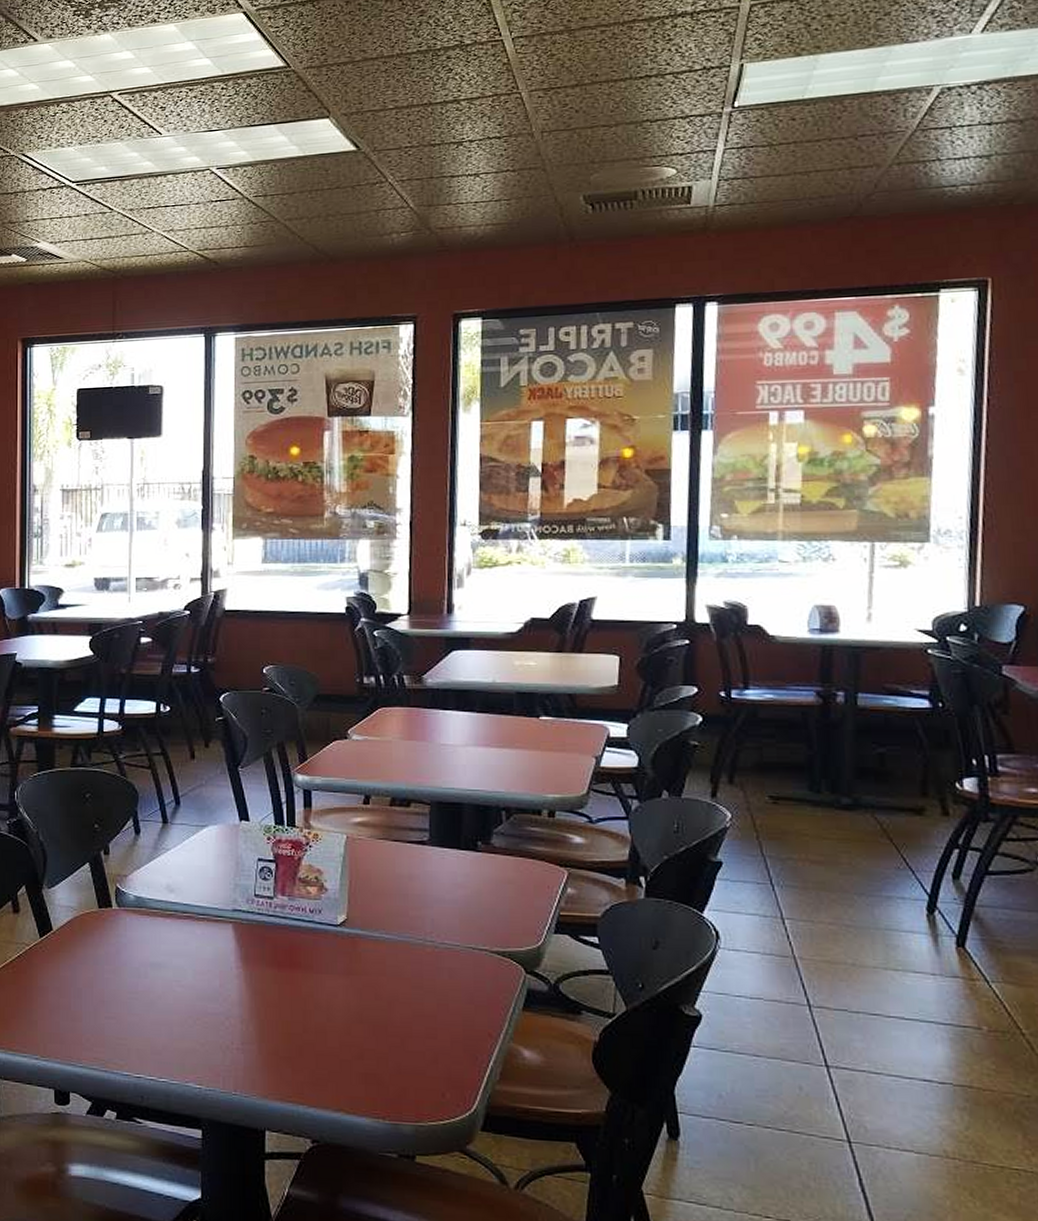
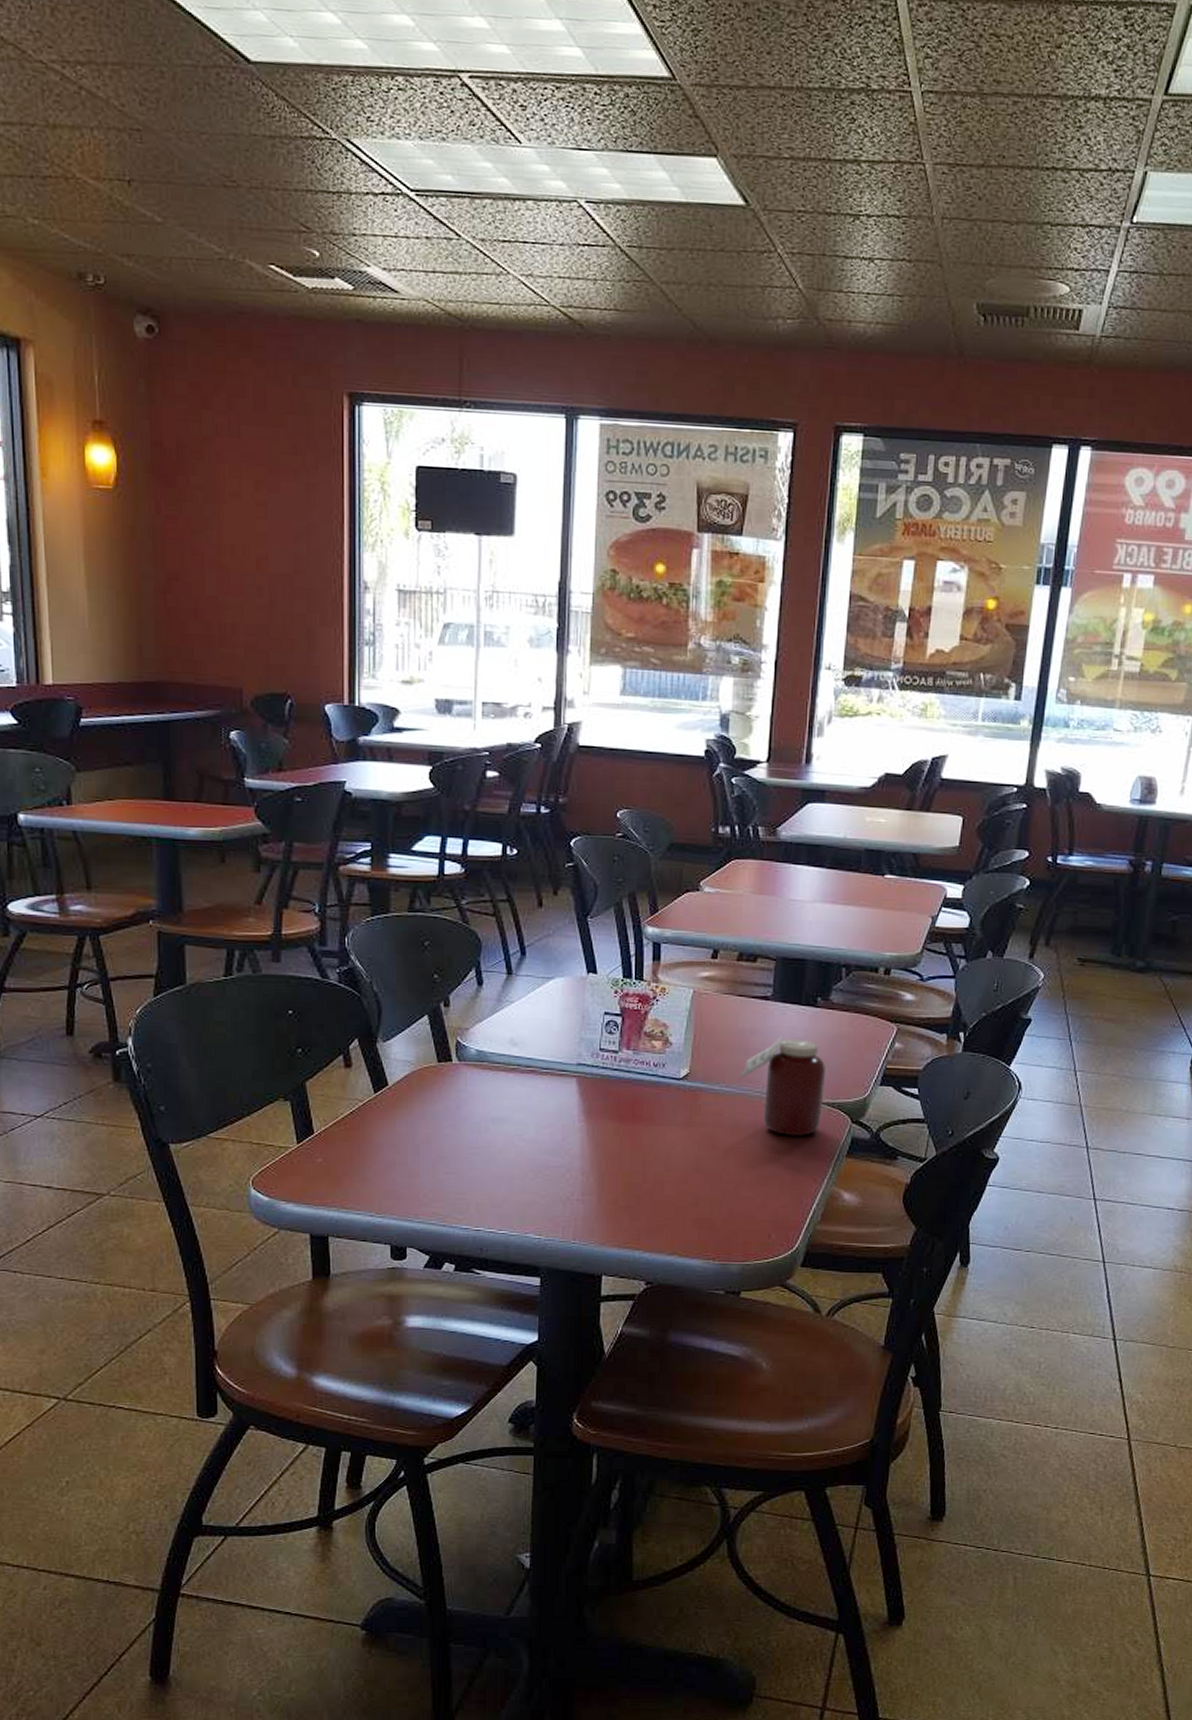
jar: none [400,880,494,987] -> present [740,1034,827,1137]

